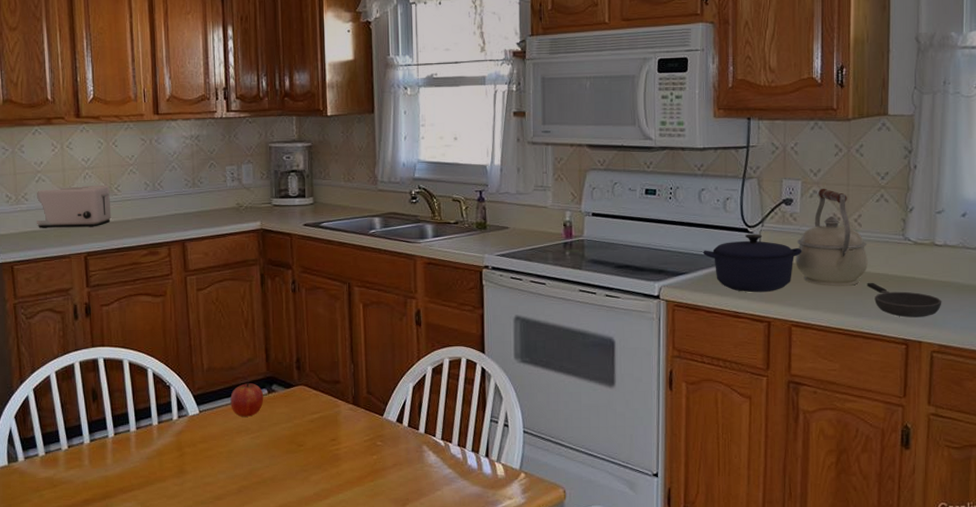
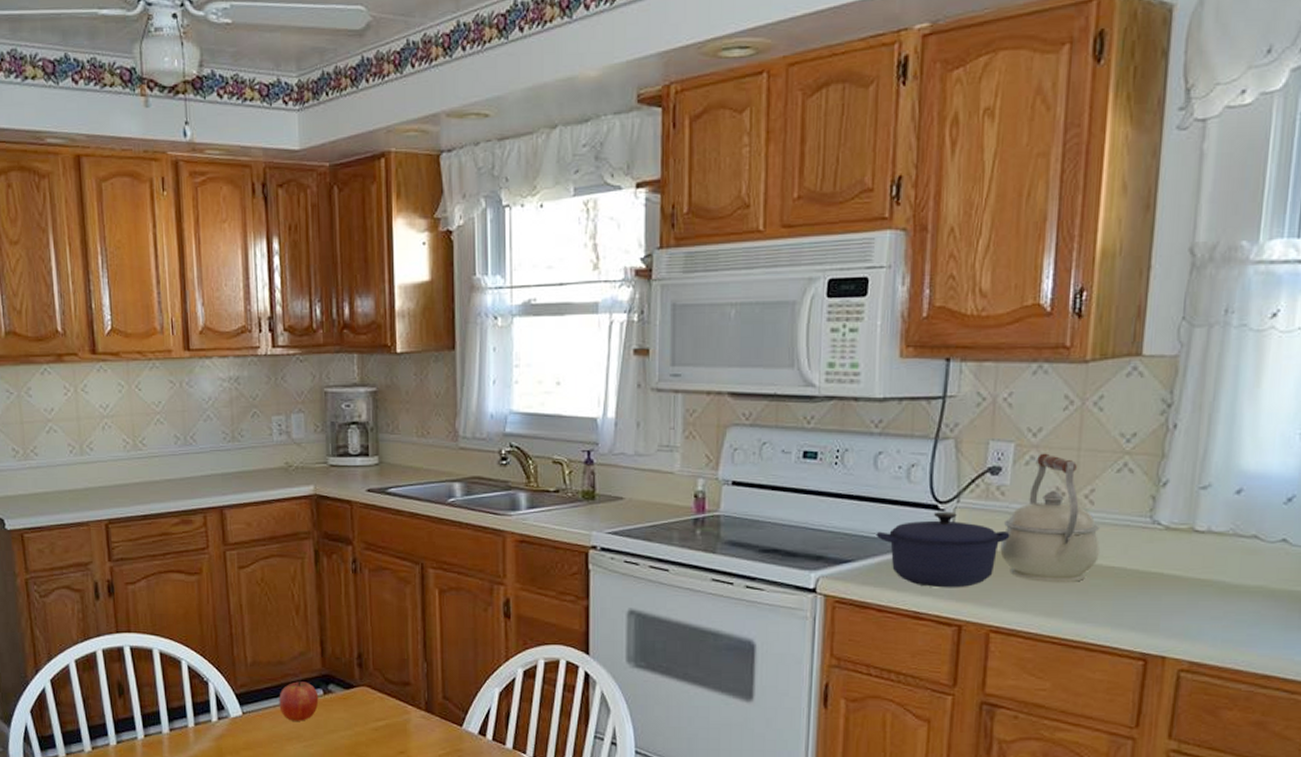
toaster: present [36,184,112,229] -> none [47,437,136,491]
frying pan: present [867,282,942,318] -> none [1095,578,1199,626]

